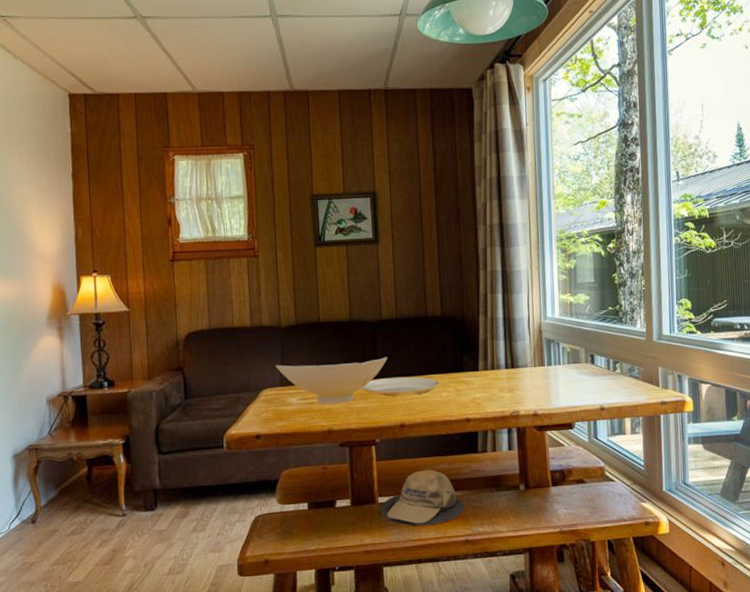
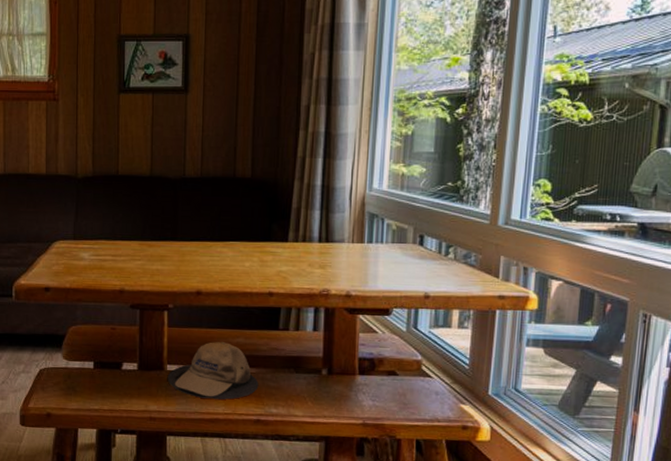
bowl: present [275,357,388,405] -> none [69,217,188,264]
plate: present [360,376,439,397] -> none [157,240,242,262]

